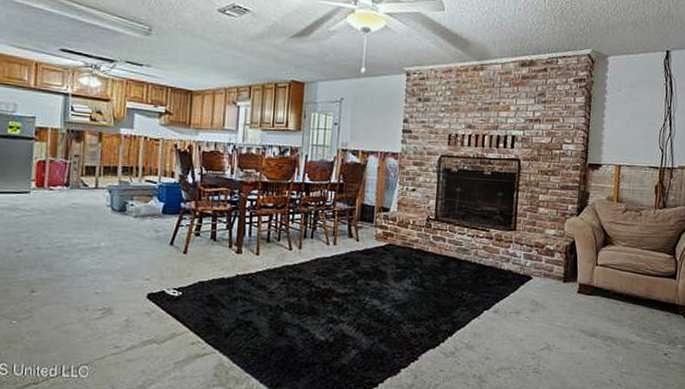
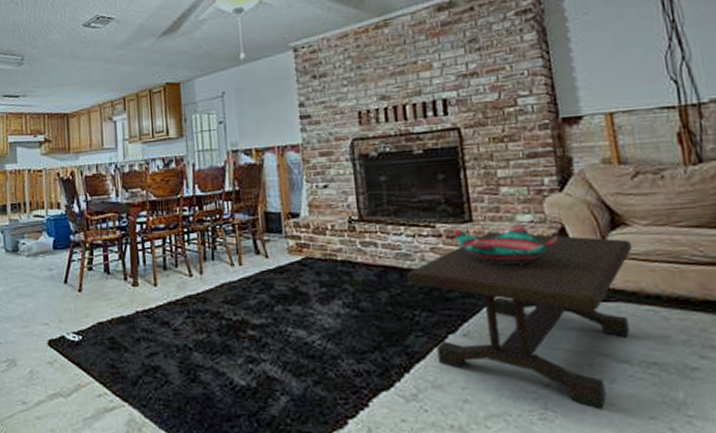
coffee table: none [463,239,614,367] -> present [407,231,633,410]
decorative bowl: none [501,234,569,265] -> present [453,225,558,265]

